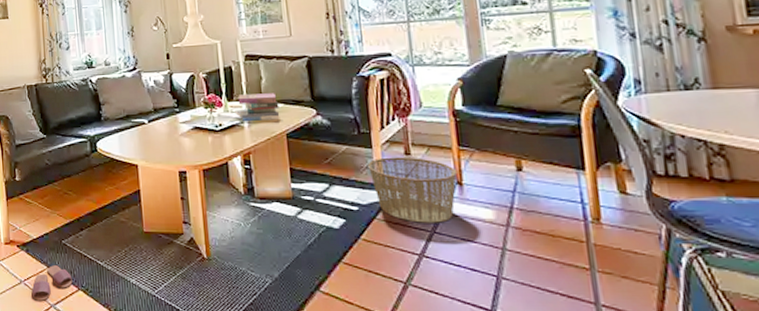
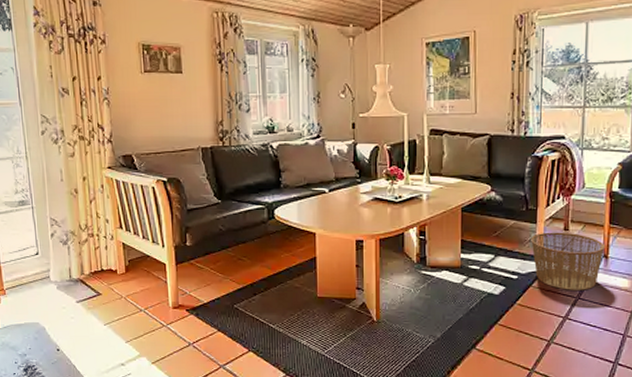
slippers: present [31,265,73,301] -> none [200,329,243,362]
books: present [235,93,280,121] -> none [415,168,458,194]

